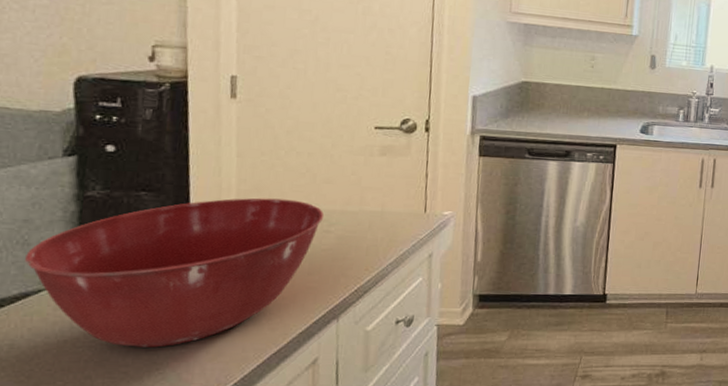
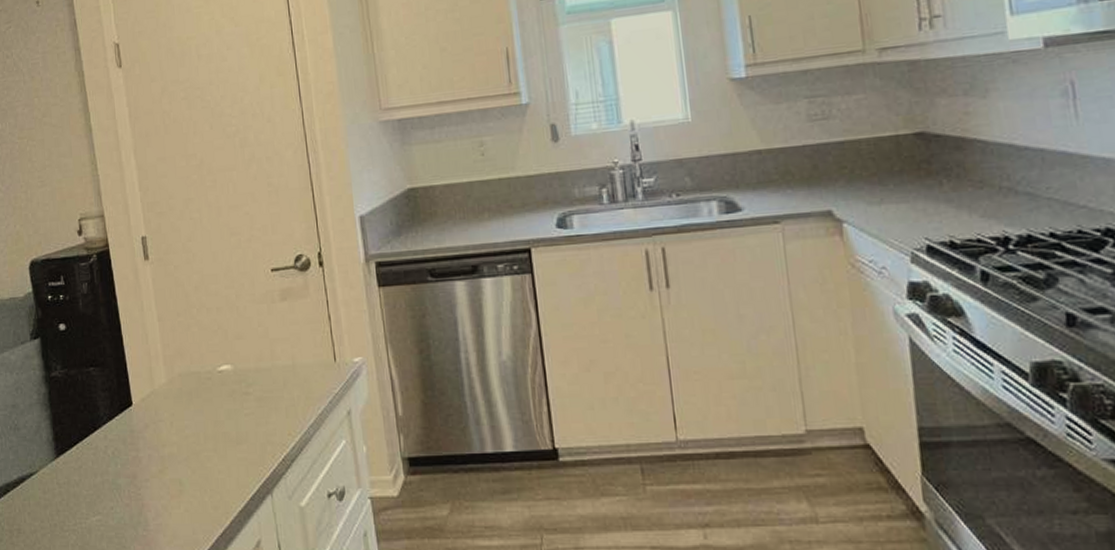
mixing bowl: present [25,198,323,348] -> none [18,361,241,530]

